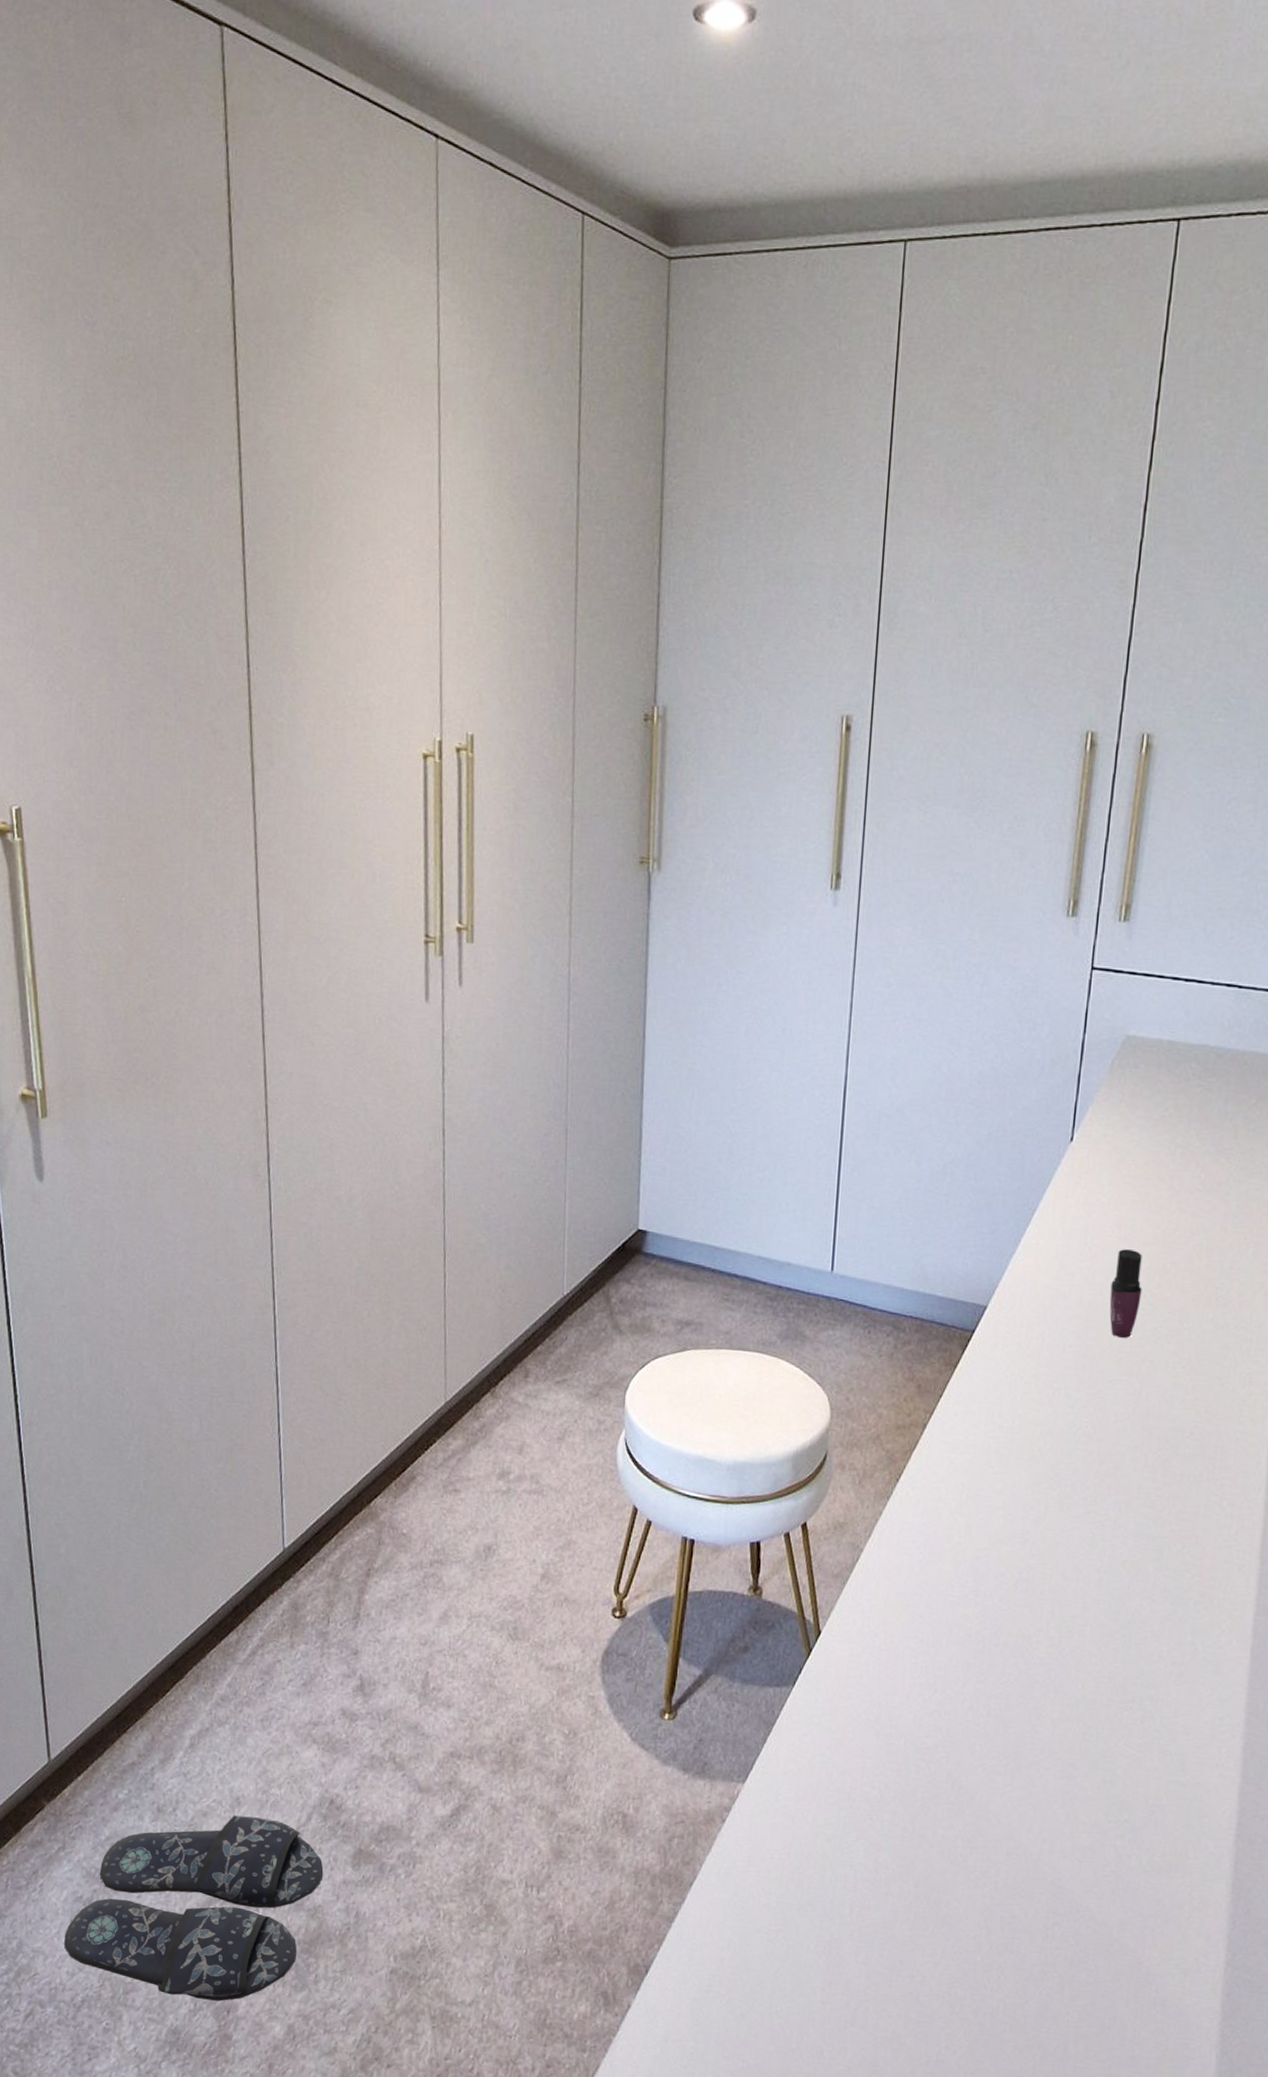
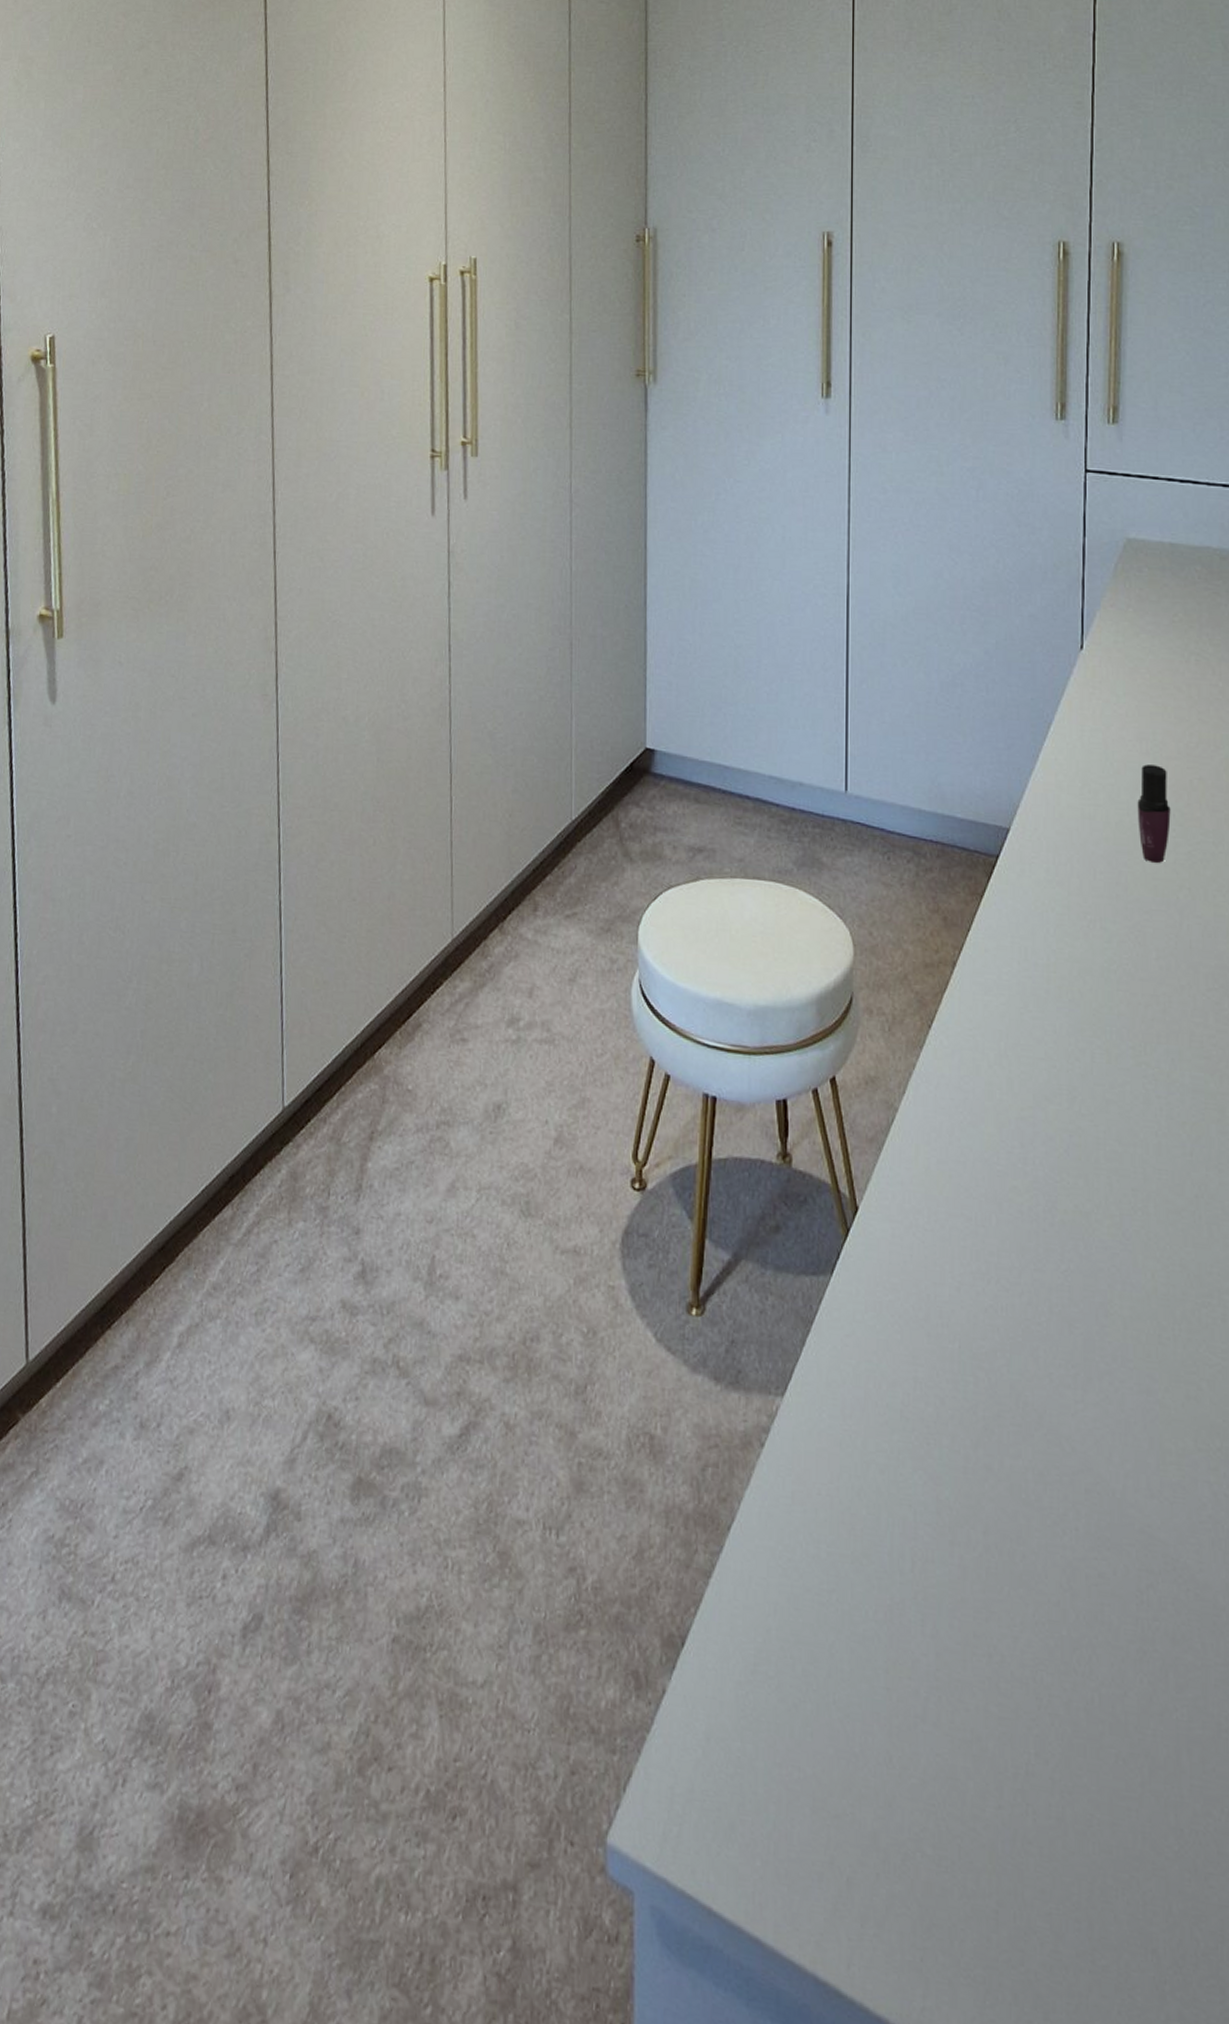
slippers: present [64,1815,324,2001] -> none [31,1433,319,1677]

